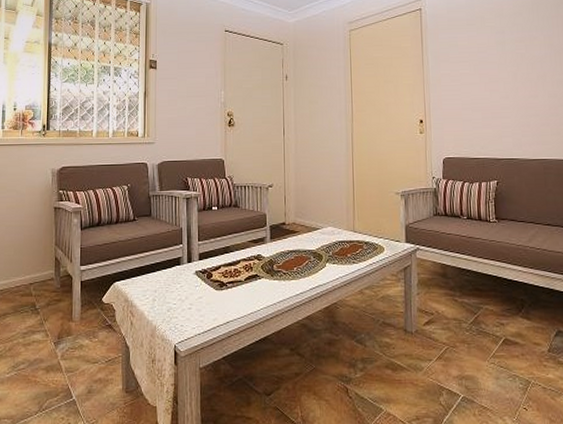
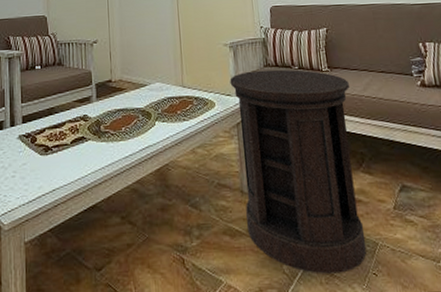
side table: none [399,218,519,407] -> present [230,69,366,274]

